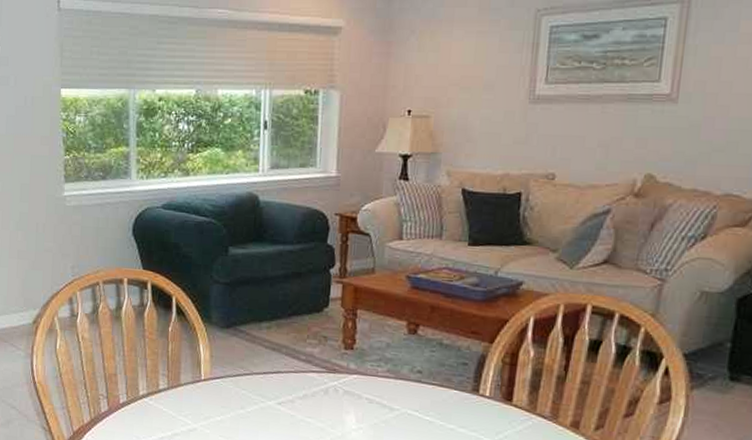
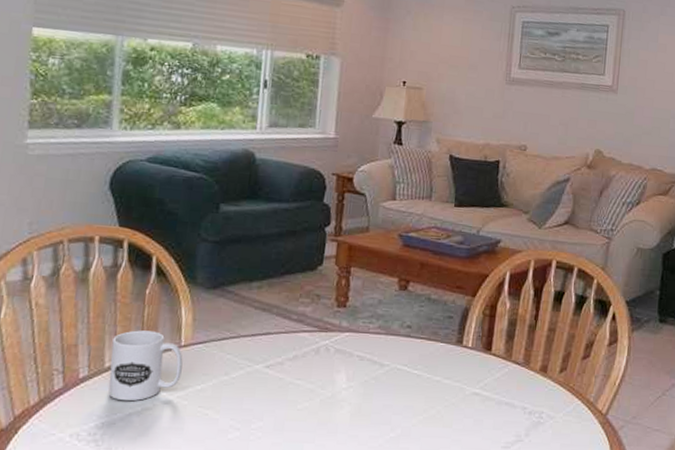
mug: none [143,363,204,427] -> present [108,330,183,402]

